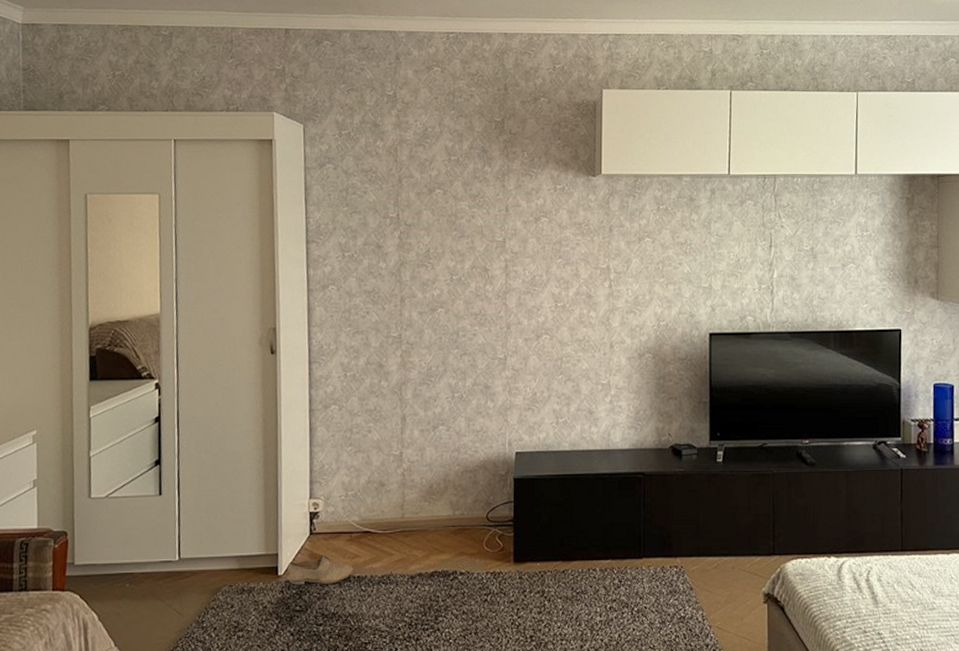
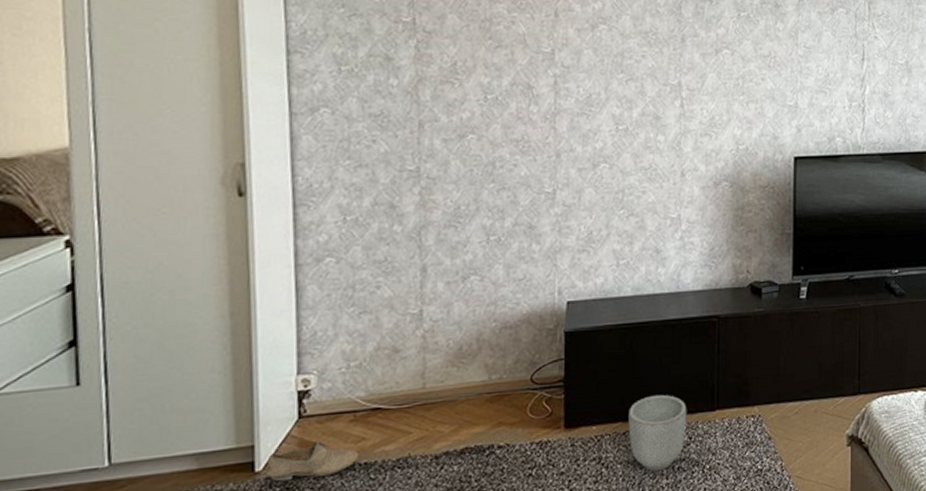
planter: none [567,540,617,609] -> present [628,394,687,472]

